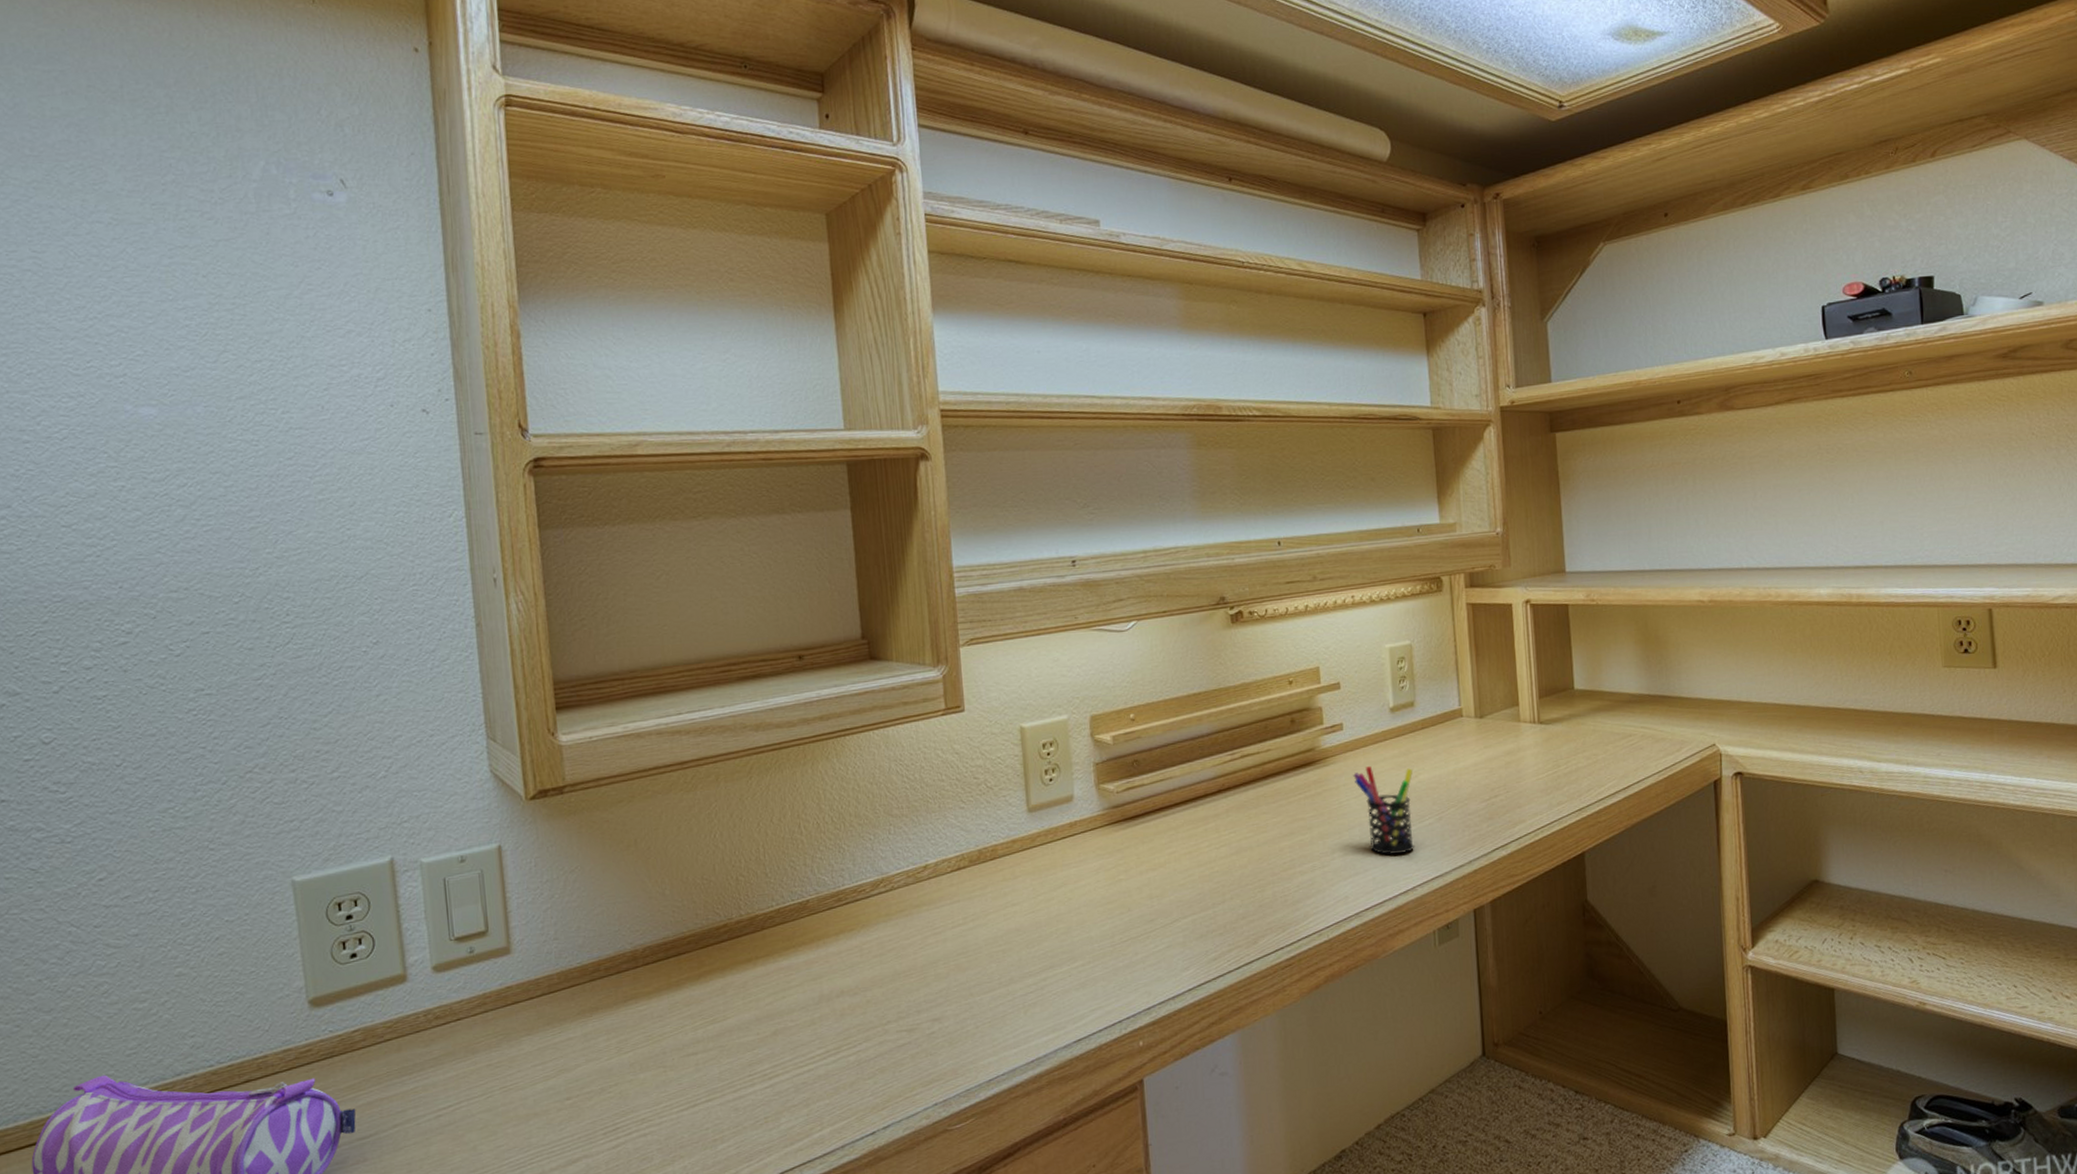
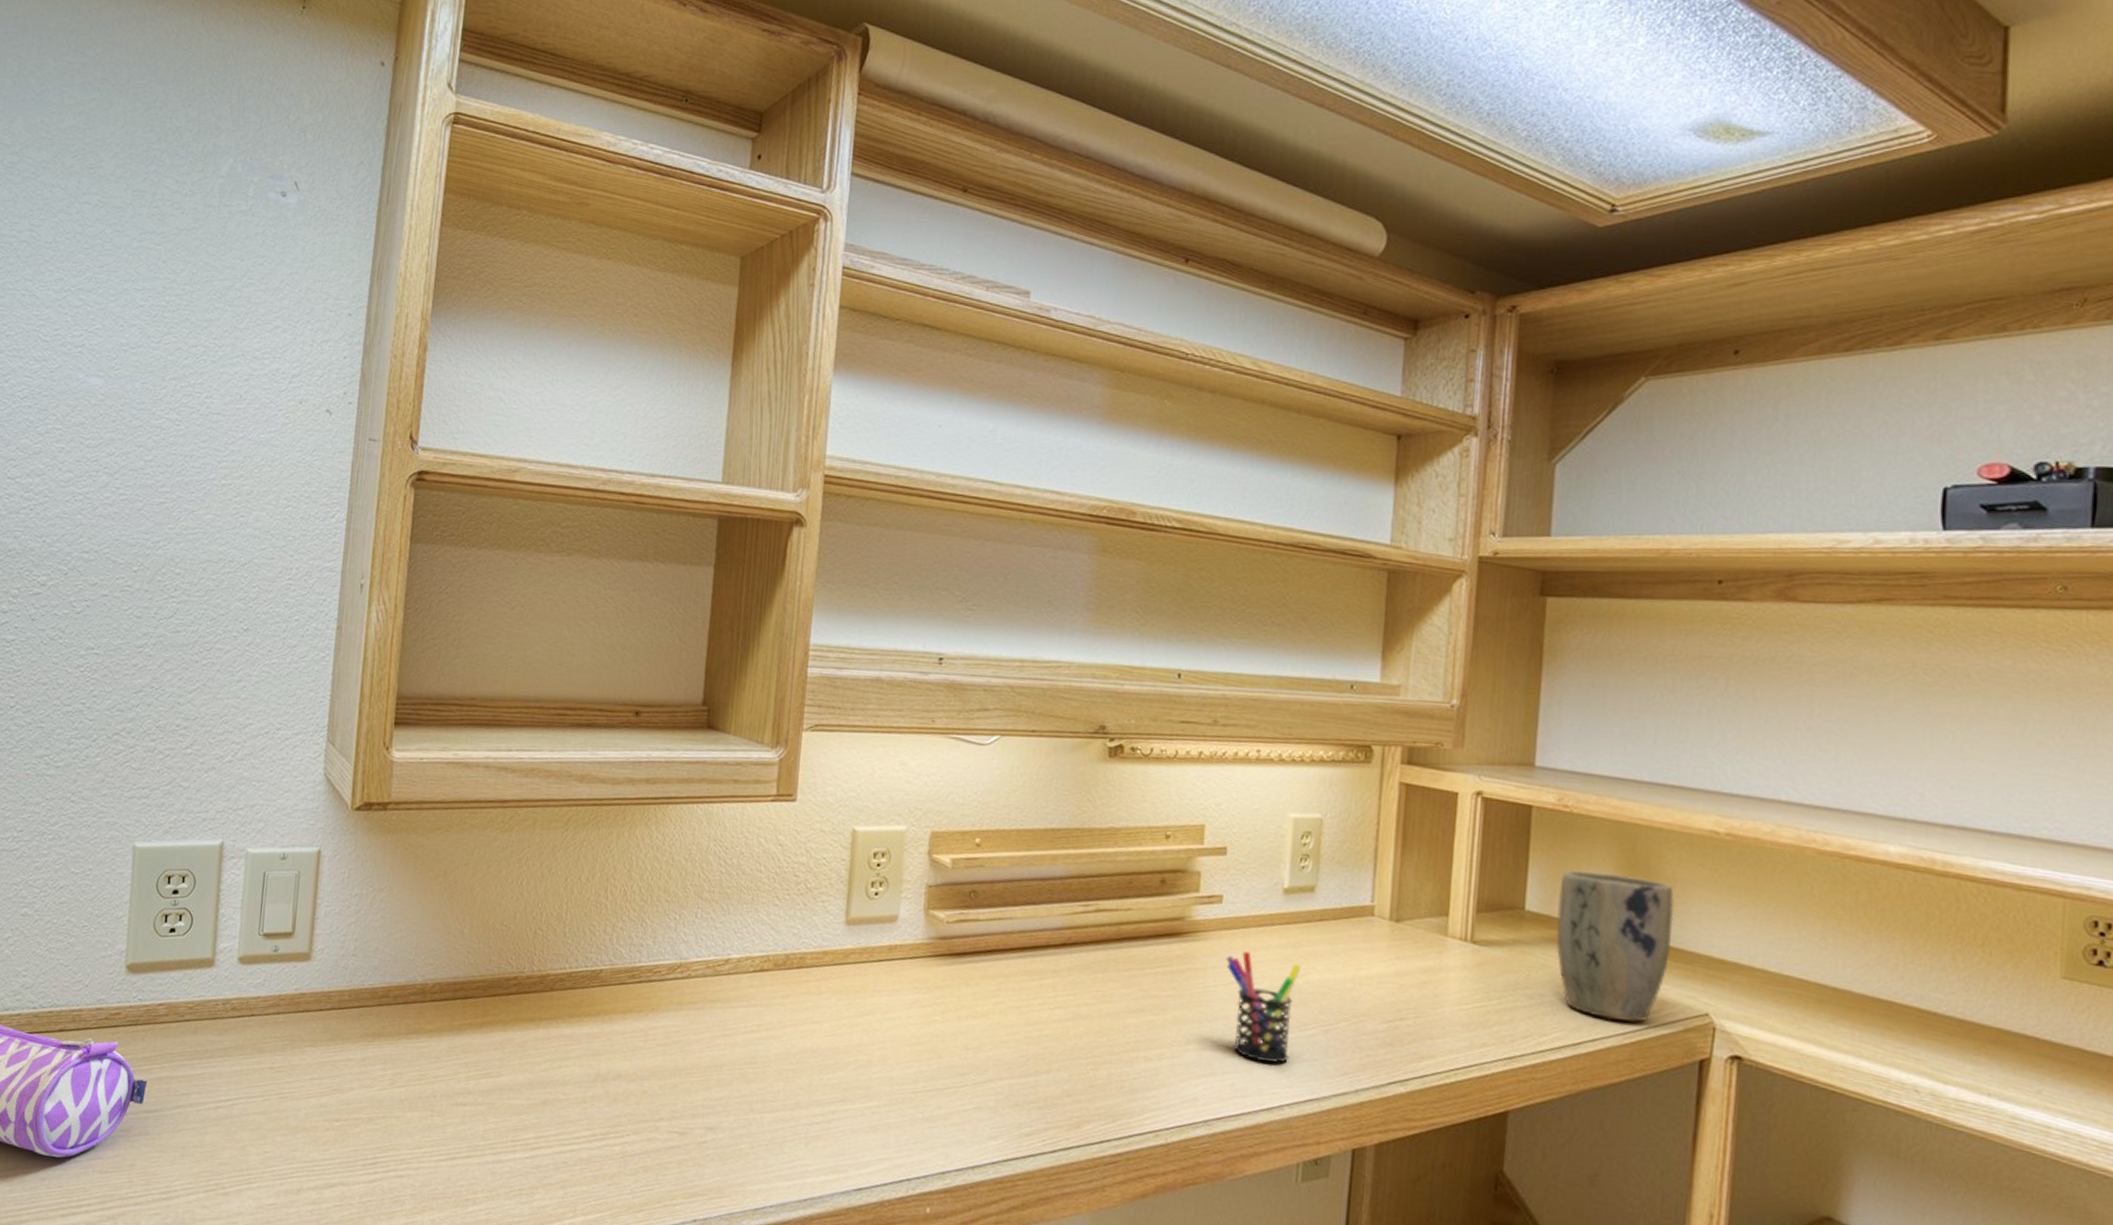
plant pot: none [1596,647,1683,764] -> present [1556,869,1674,1022]

